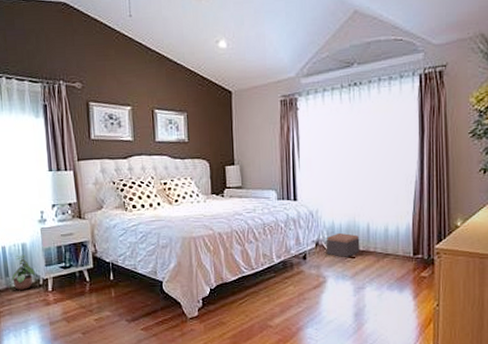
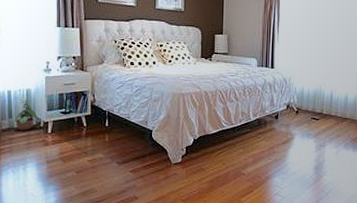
footstool: present [326,232,360,257] -> none [295,98,324,119]

